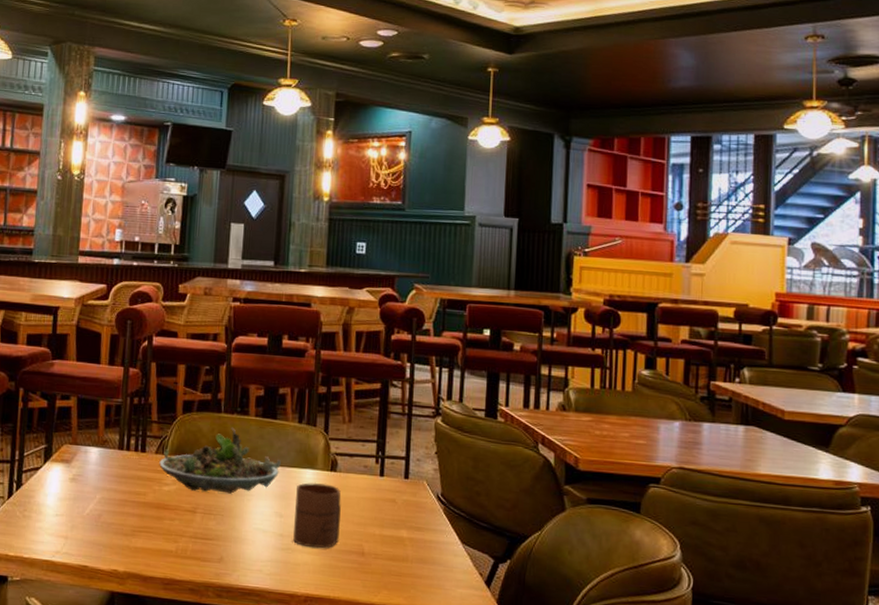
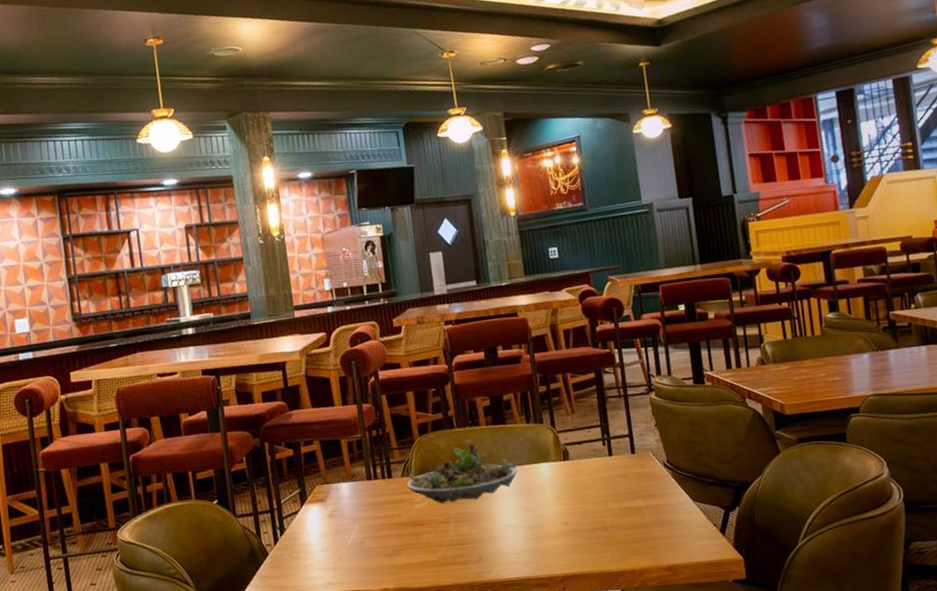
cup: present [293,482,341,549] -> none [536,473,583,533]

